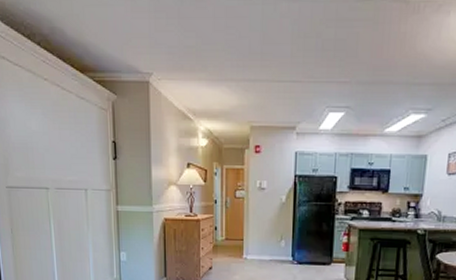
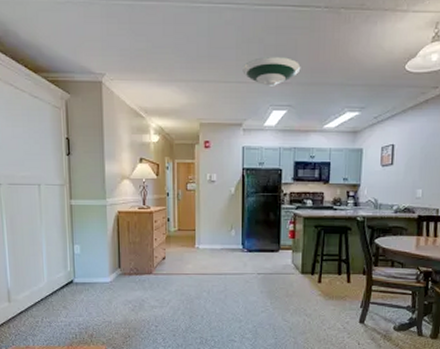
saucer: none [297,52,362,86] -> present [242,56,301,86]

